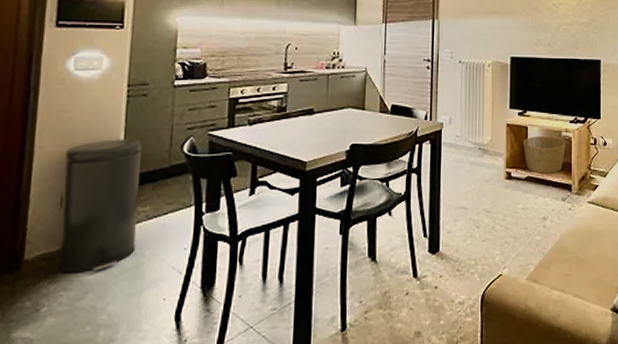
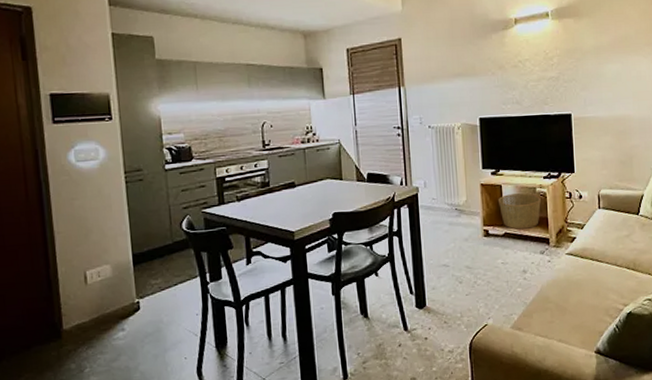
pedal bin: present [58,139,142,274] -> none [80,220,155,340]

